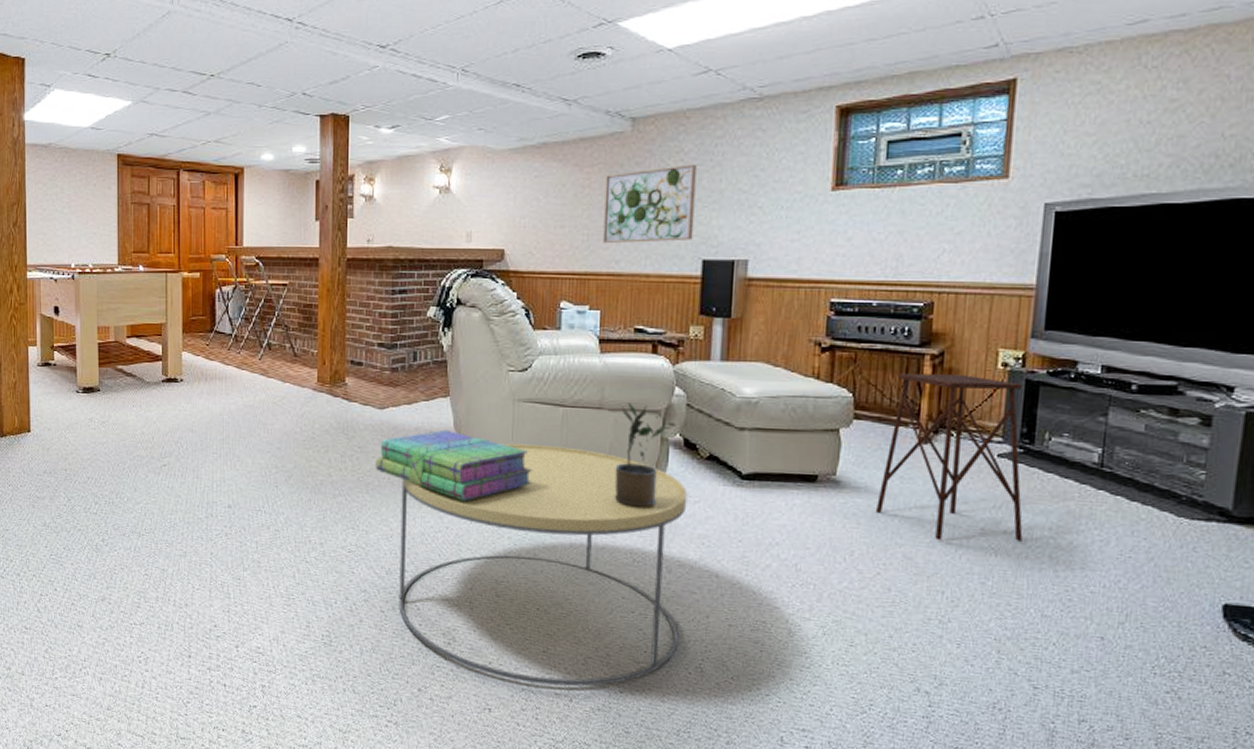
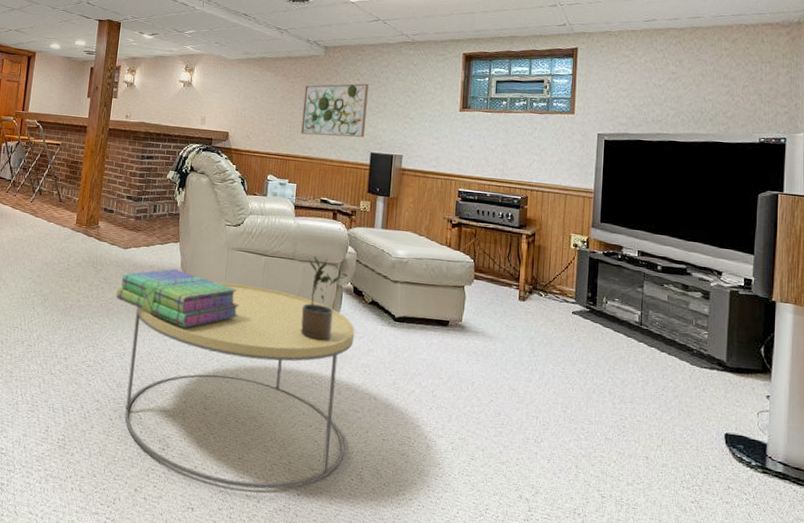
side table: present [875,373,1023,541] -> none [489,247,591,379]

